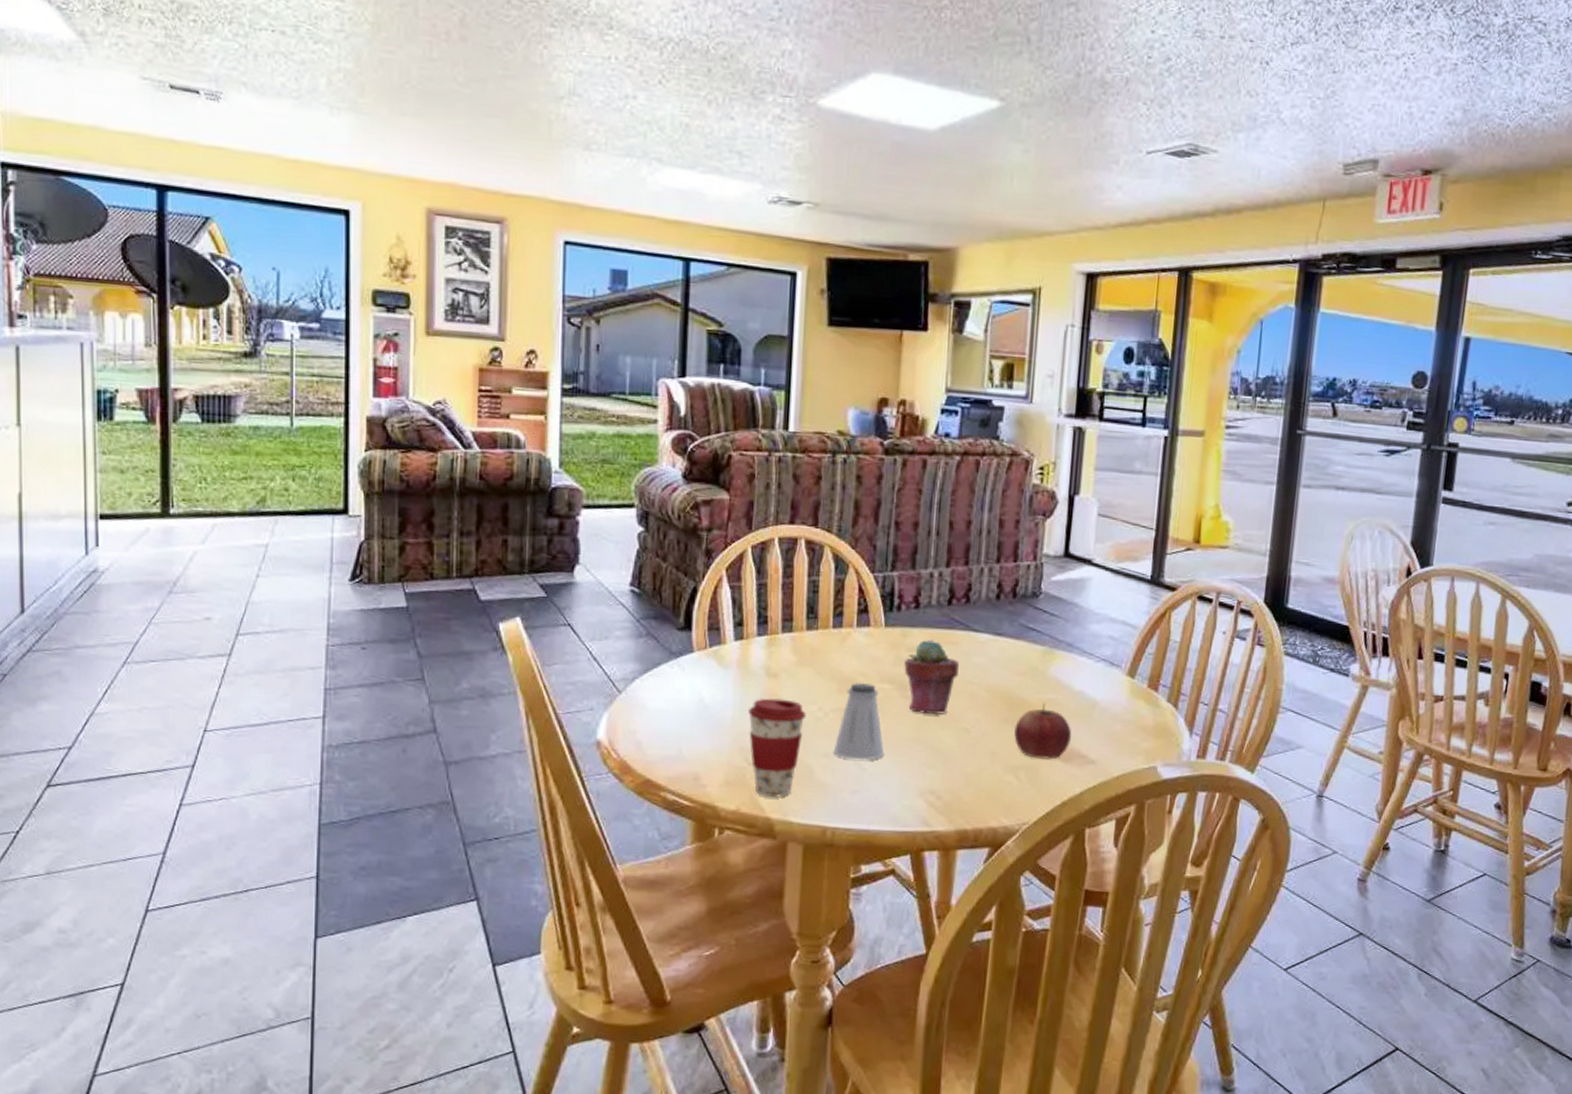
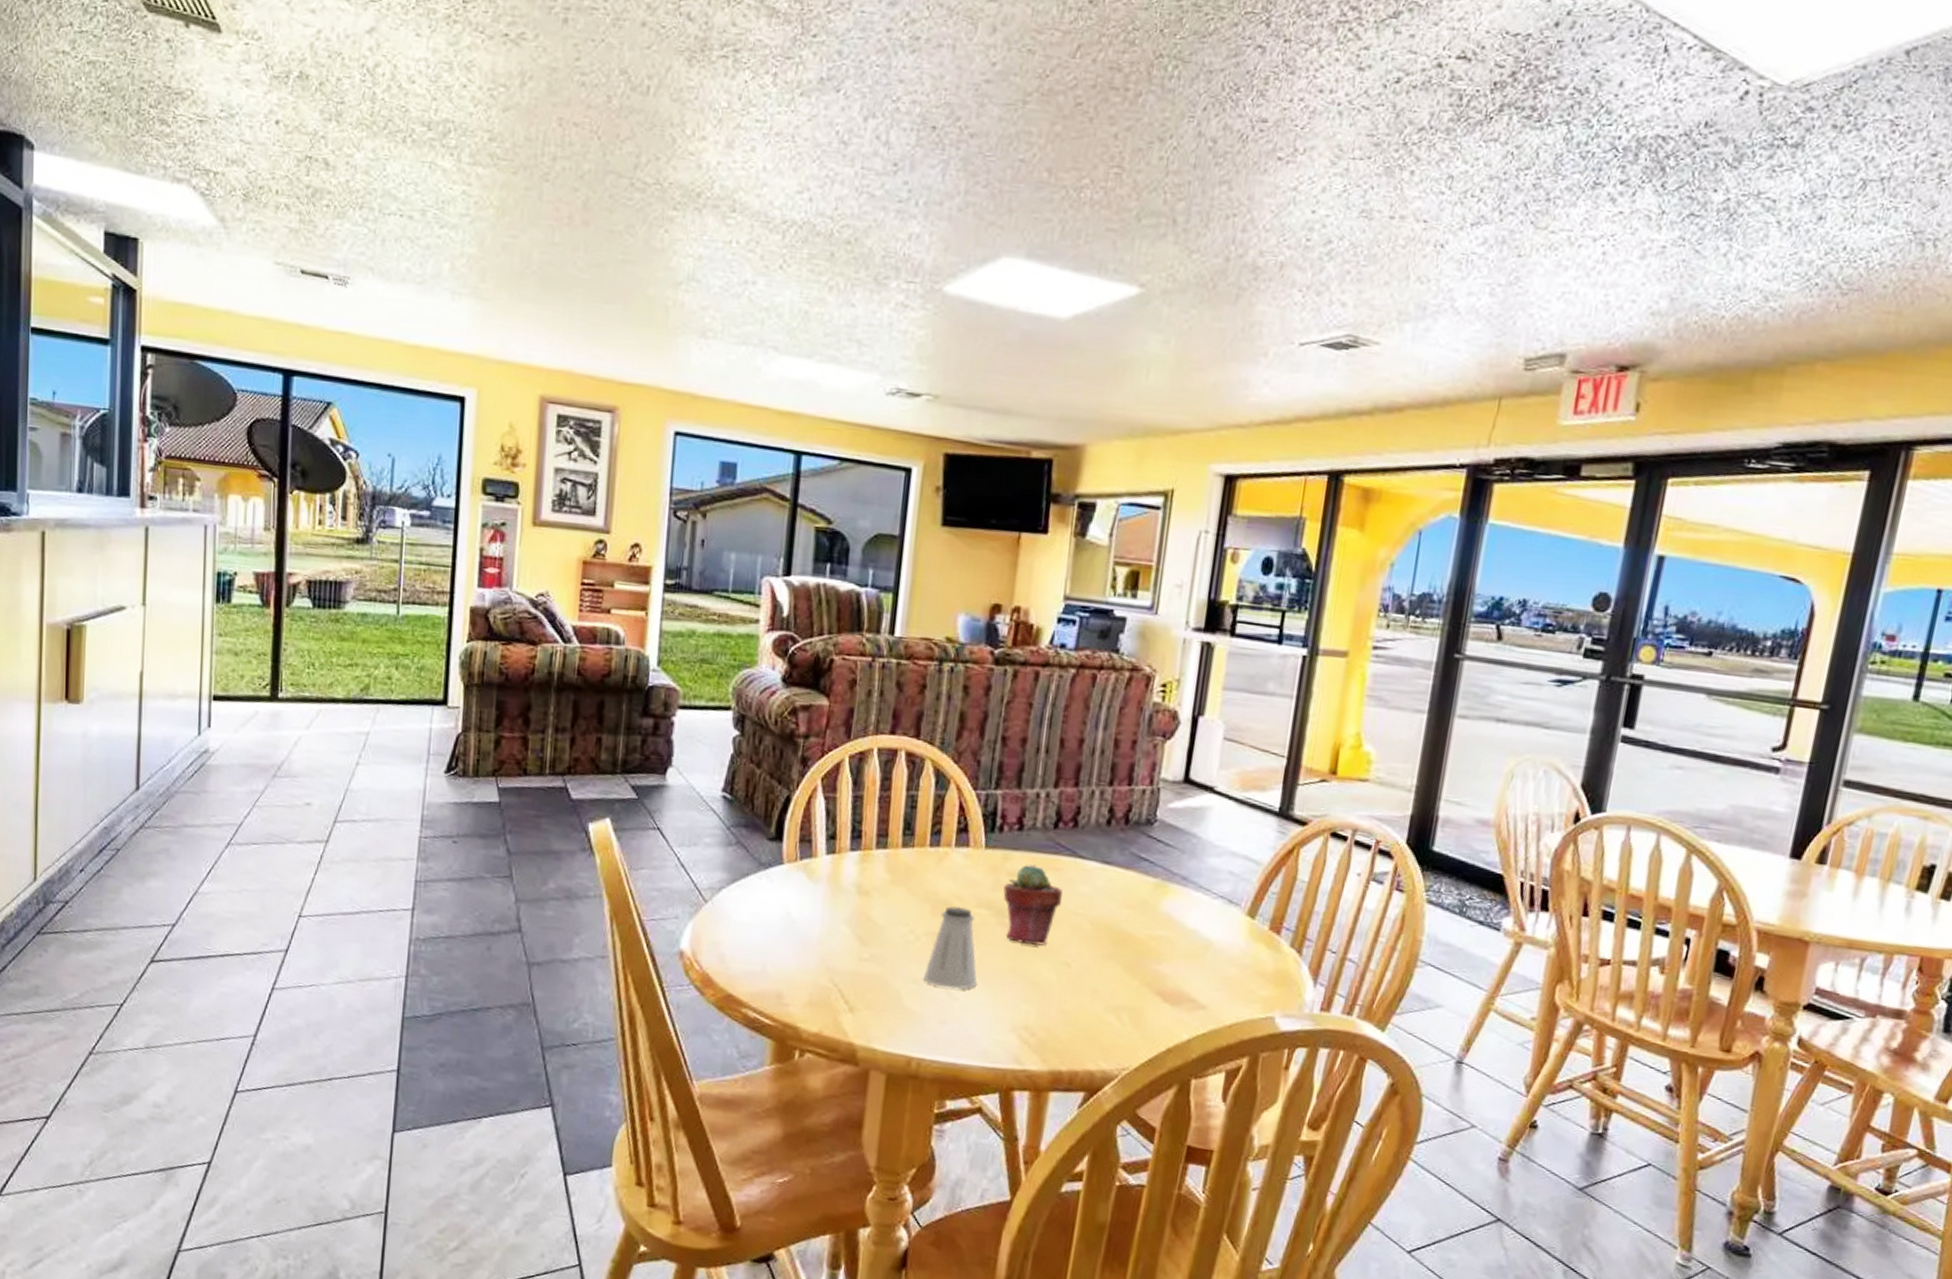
coffee cup: present [748,698,806,797] -> none [836,916,897,1023]
apple: present [1014,703,1072,759] -> none [1118,940,1182,1002]

